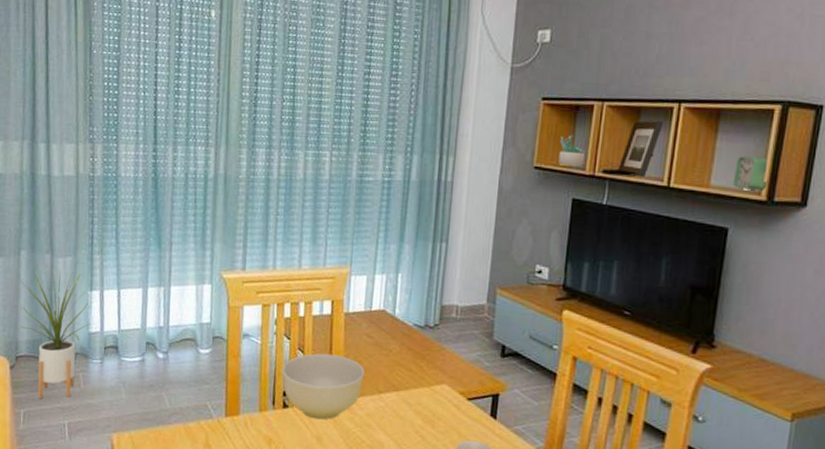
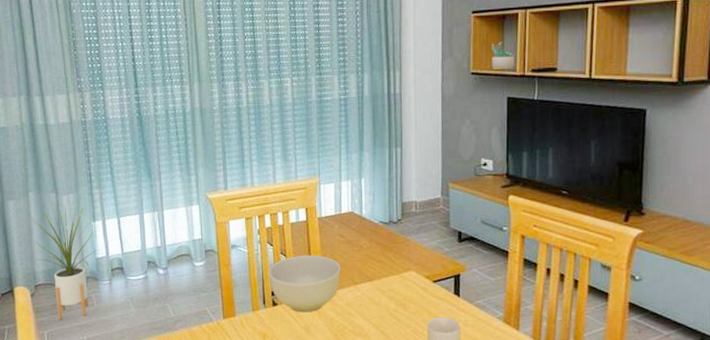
picture frame: present [618,120,663,177] -> none [545,21,580,72]
alarm clock: present [733,156,768,190] -> none [647,44,677,73]

